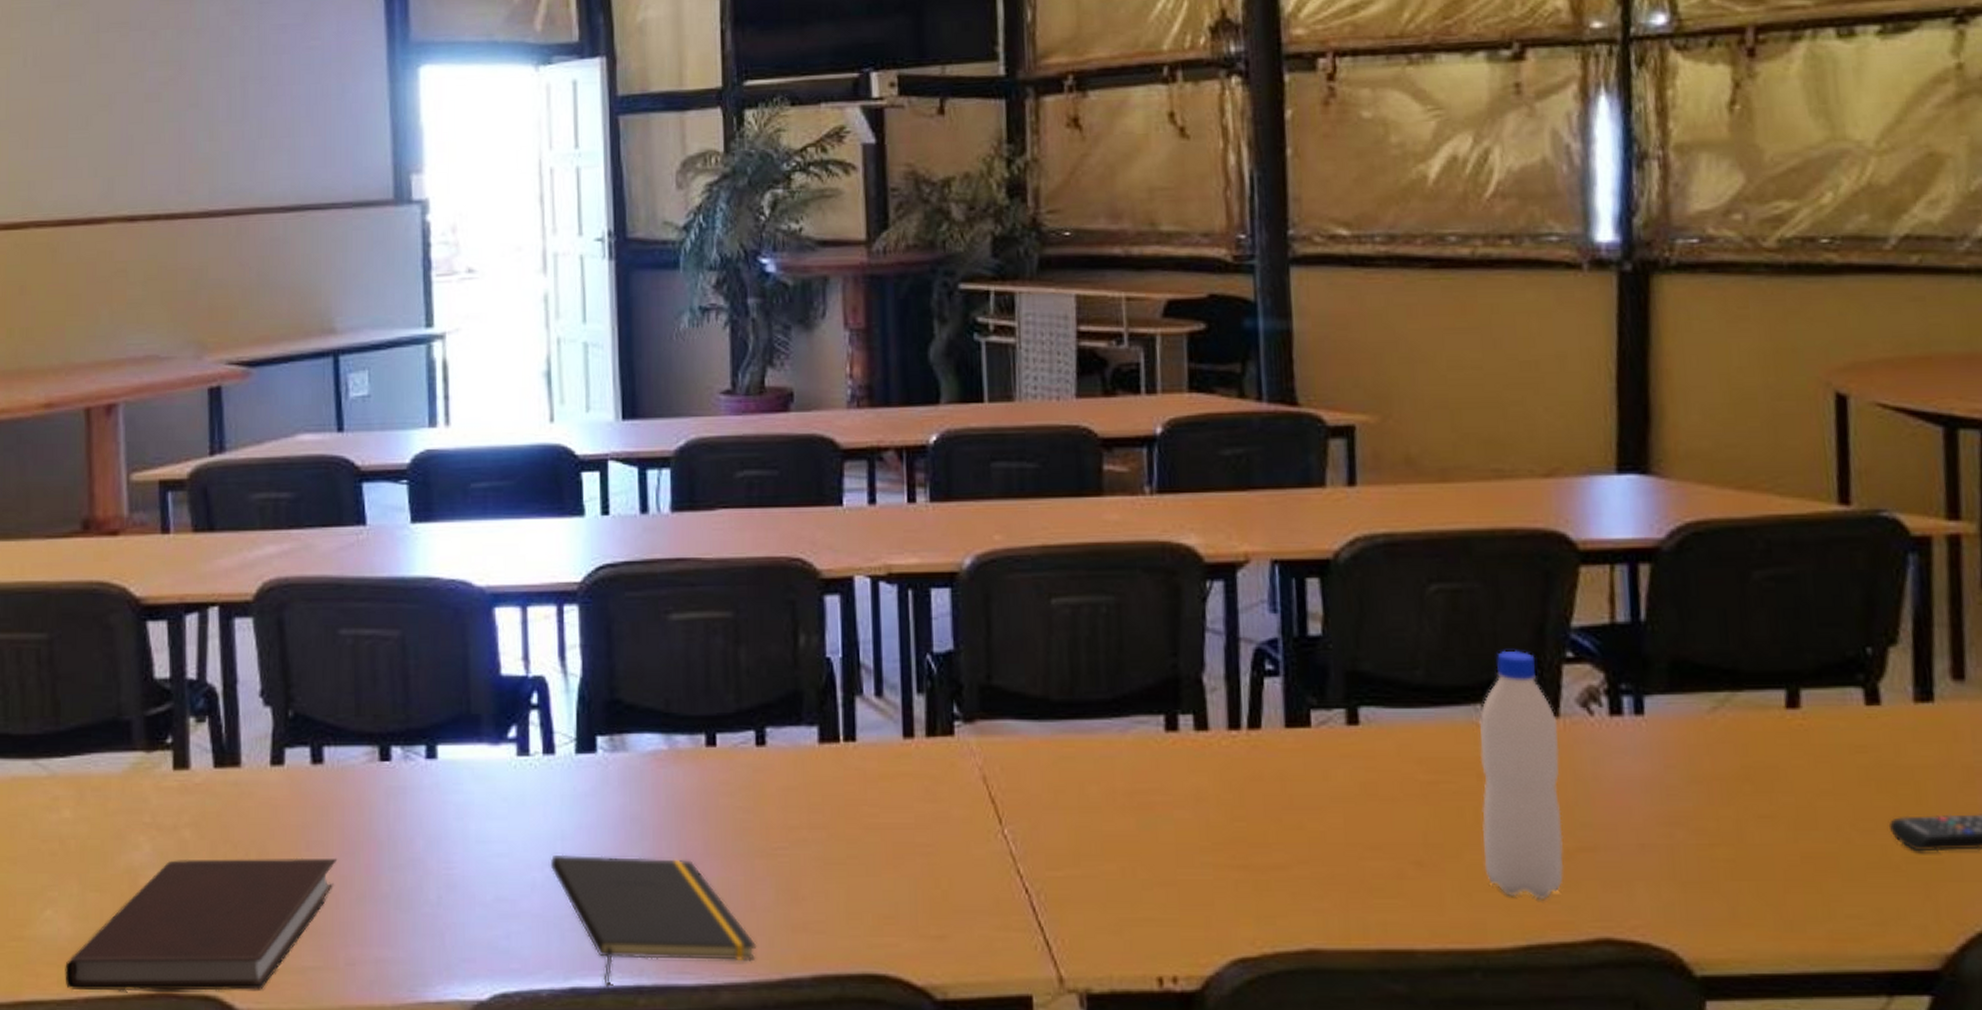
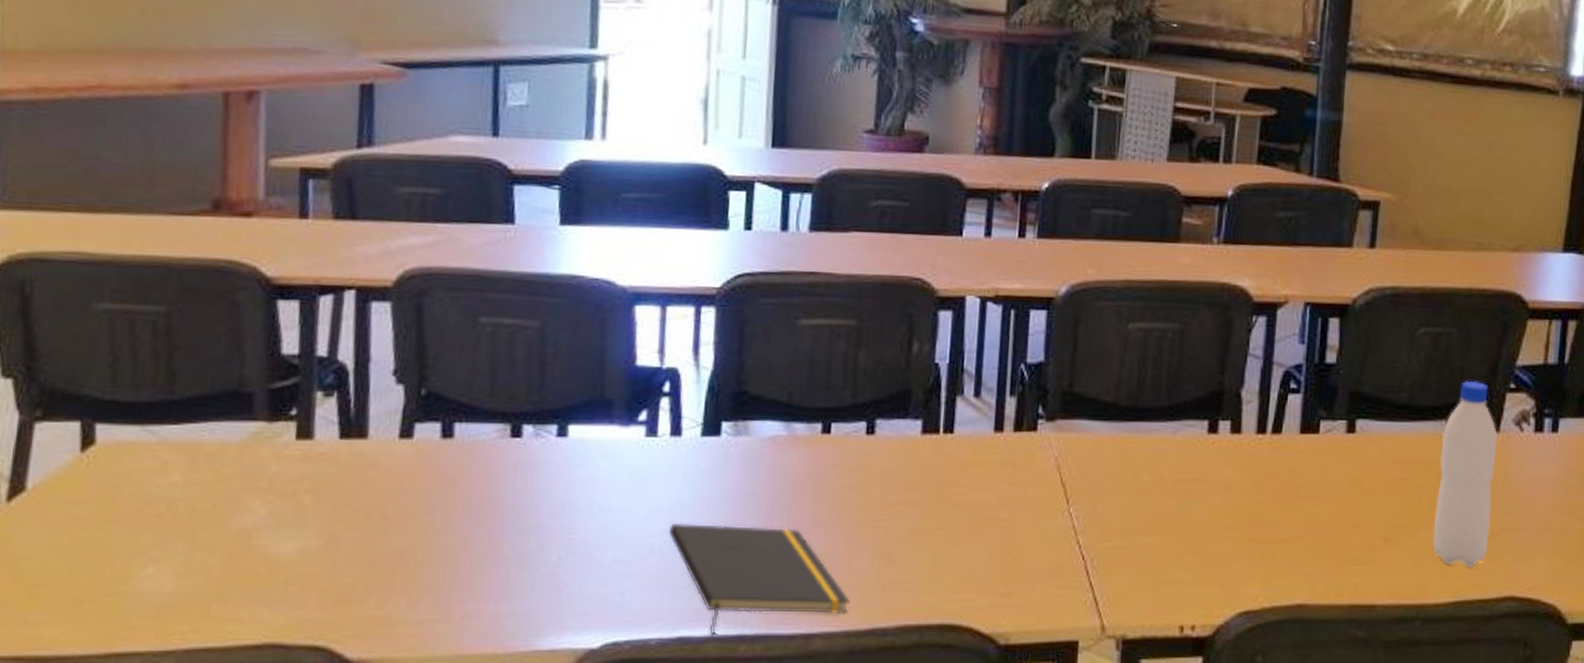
notebook: present [65,857,338,991] -> none [164,522,461,643]

